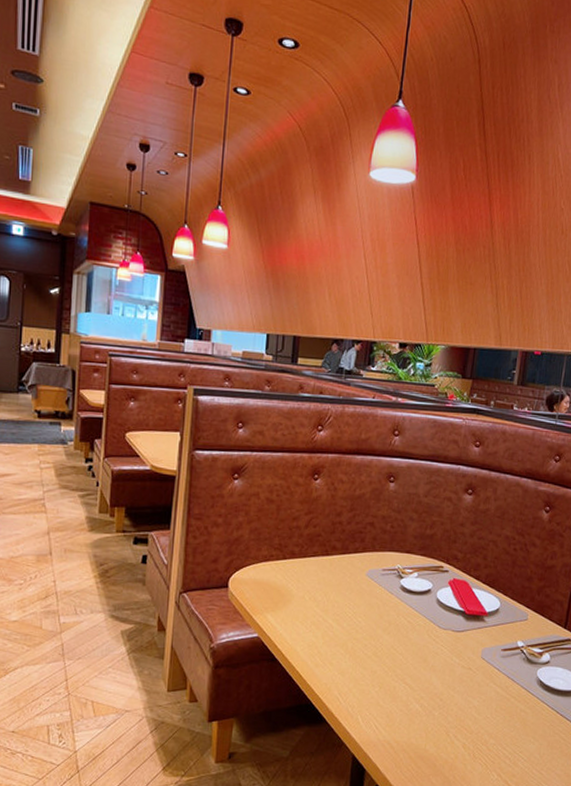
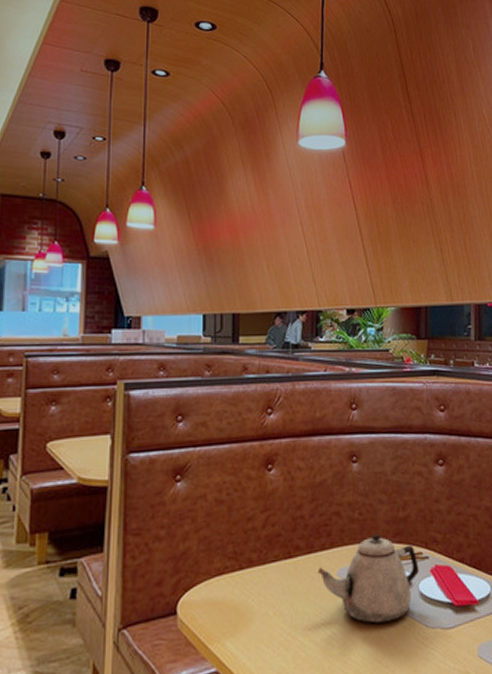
teapot: none [349,546,439,619] -> present [317,534,419,624]

